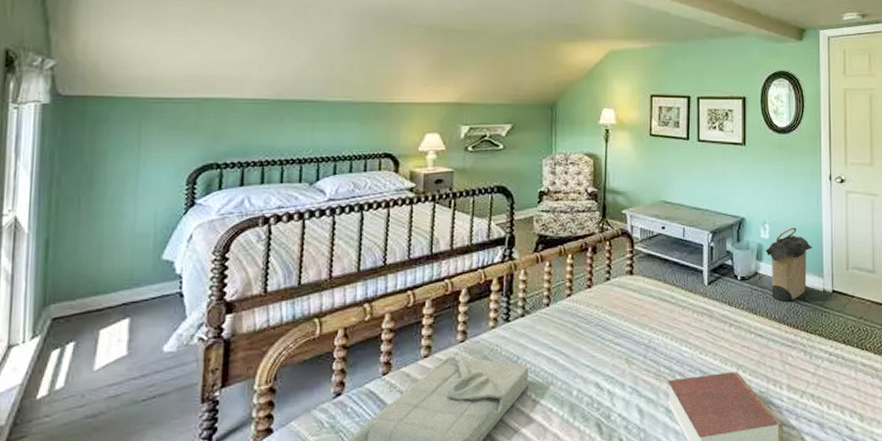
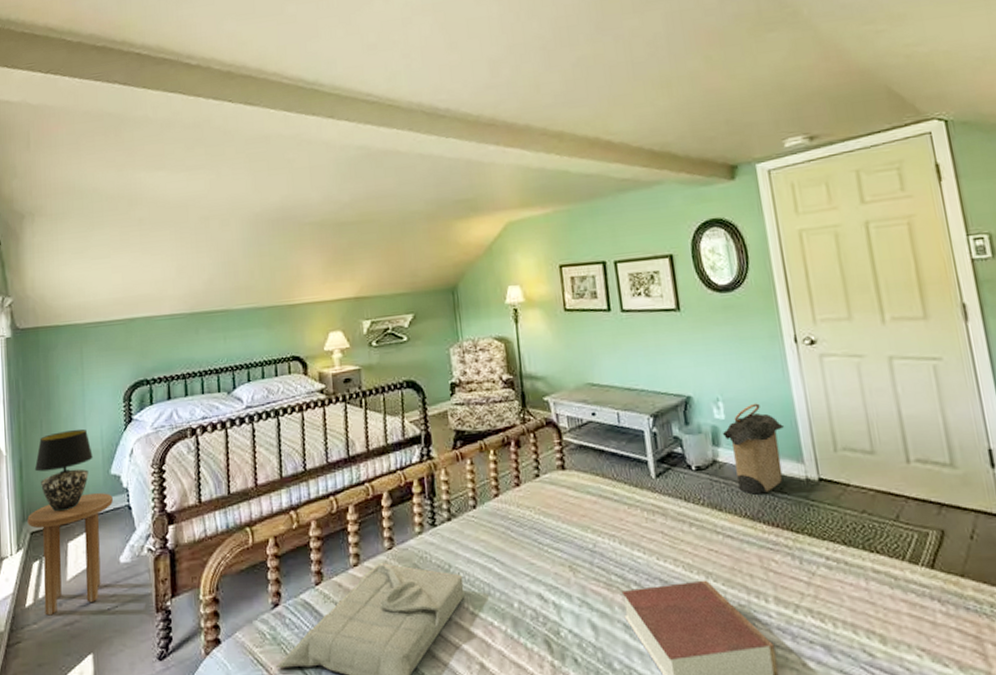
side table: none [49,279,162,408] -> present [27,493,113,616]
table lamp: none [64,209,142,297] -> present [34,429,93,512]

